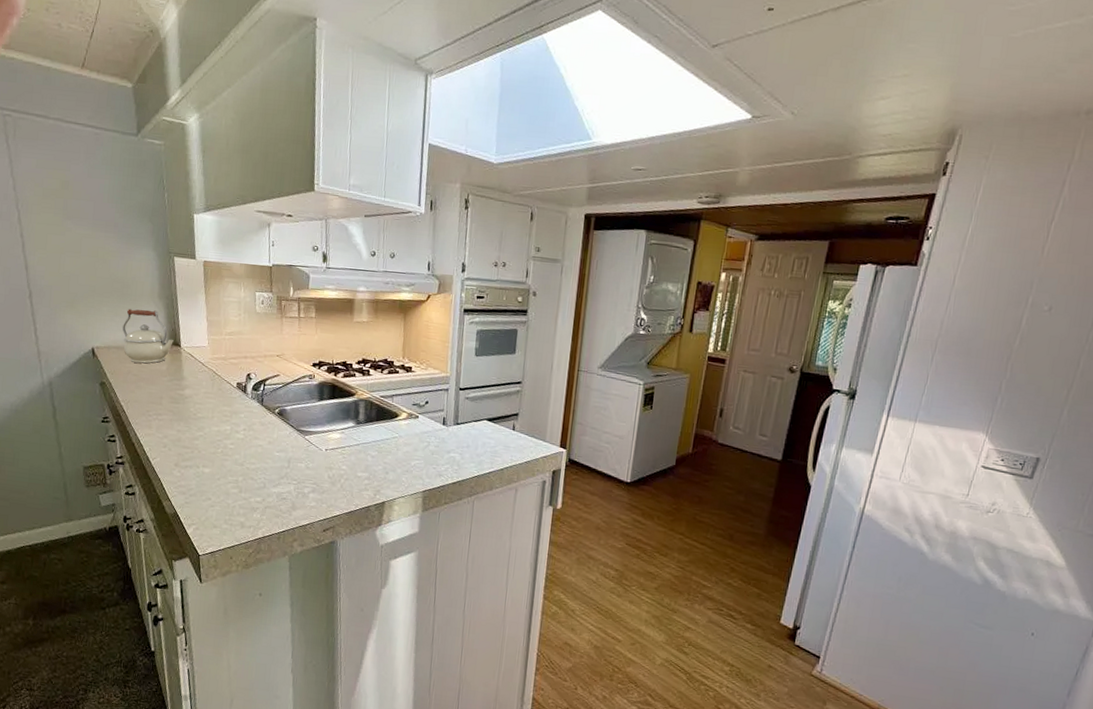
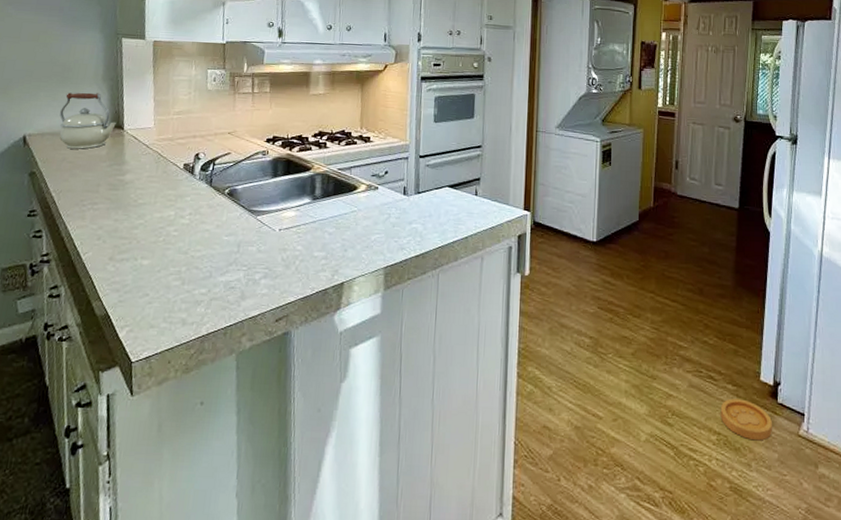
pet bowl: none [735,636,787,676] -> present [720,398,772,441]

